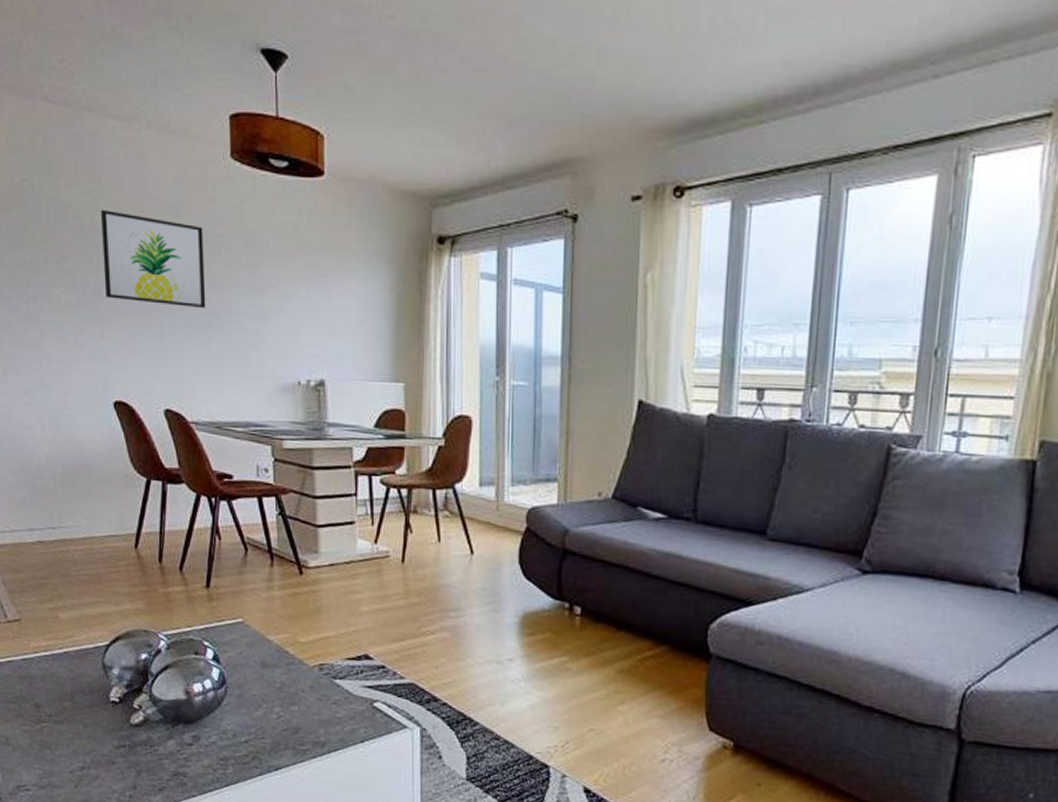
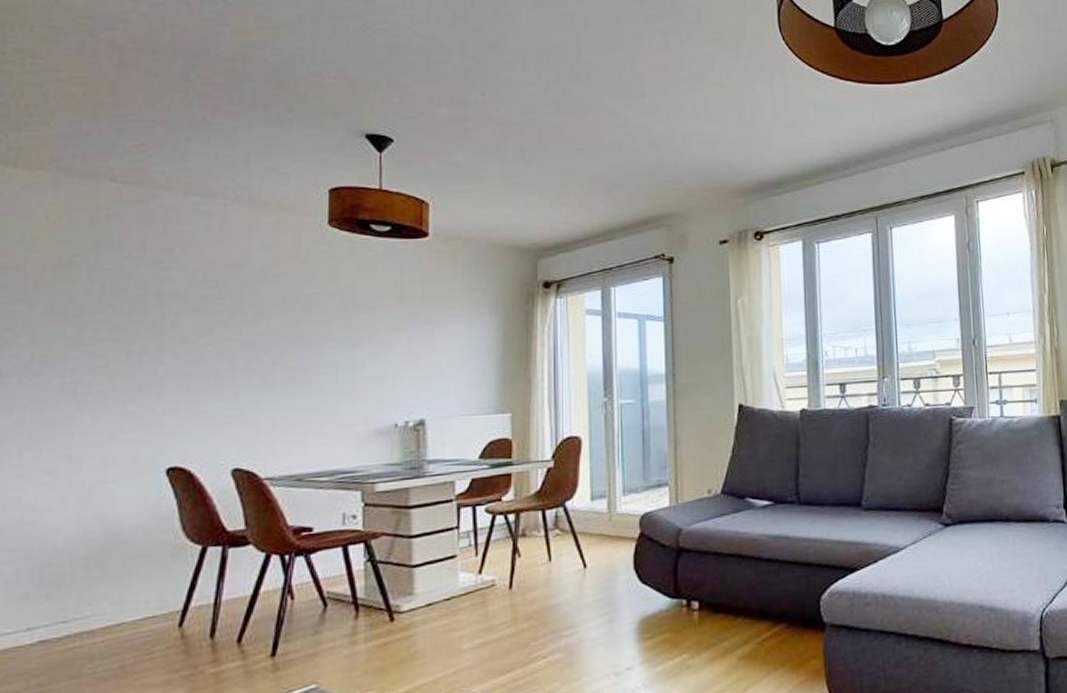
wall art: present [100,209,206,309] -> none [167,277,293,365]

